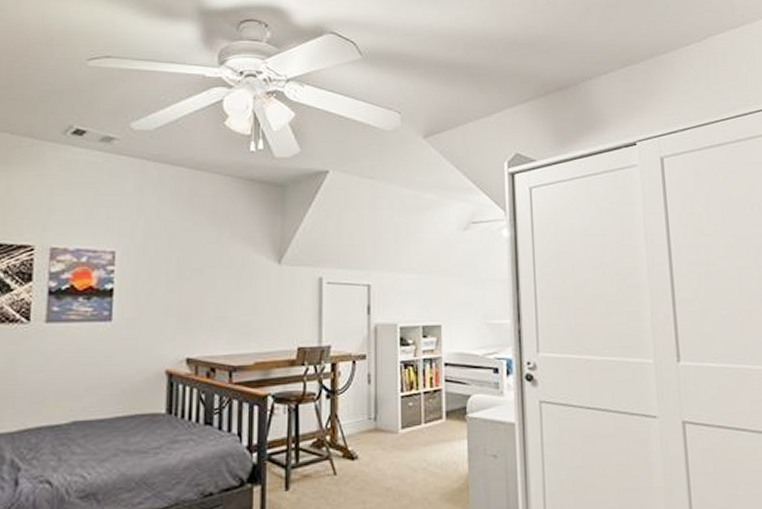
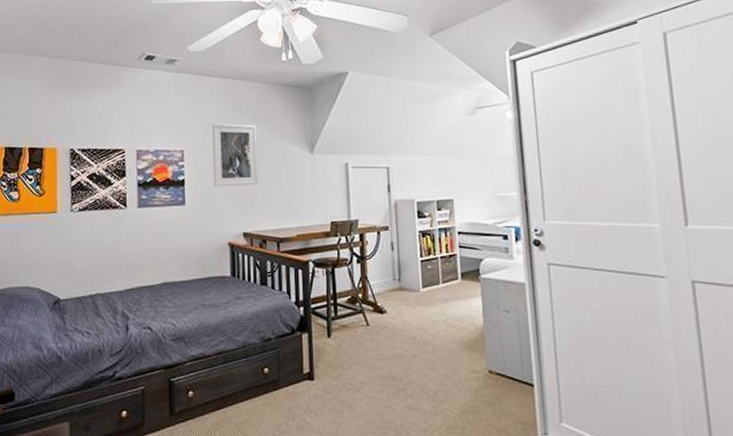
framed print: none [151,221,213,300] -> present [211,123,259,186]

